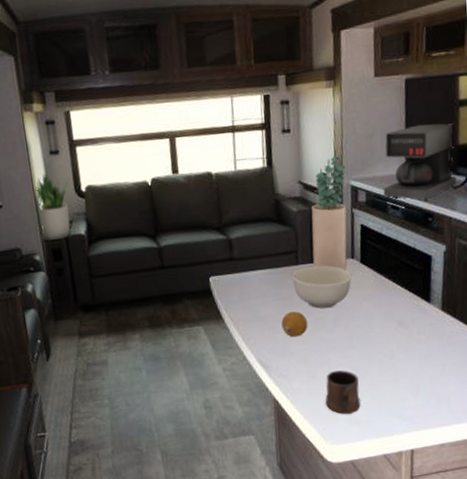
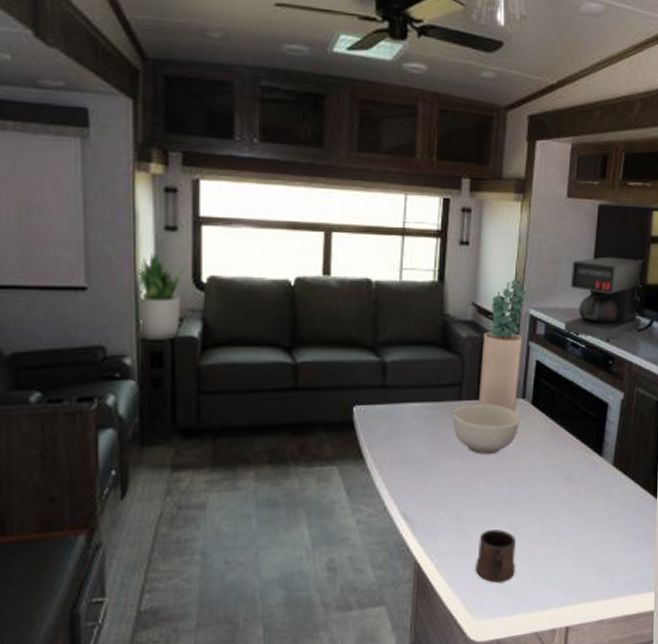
fruit: present [281,311,308,337] -> none [434,455,465,487]

